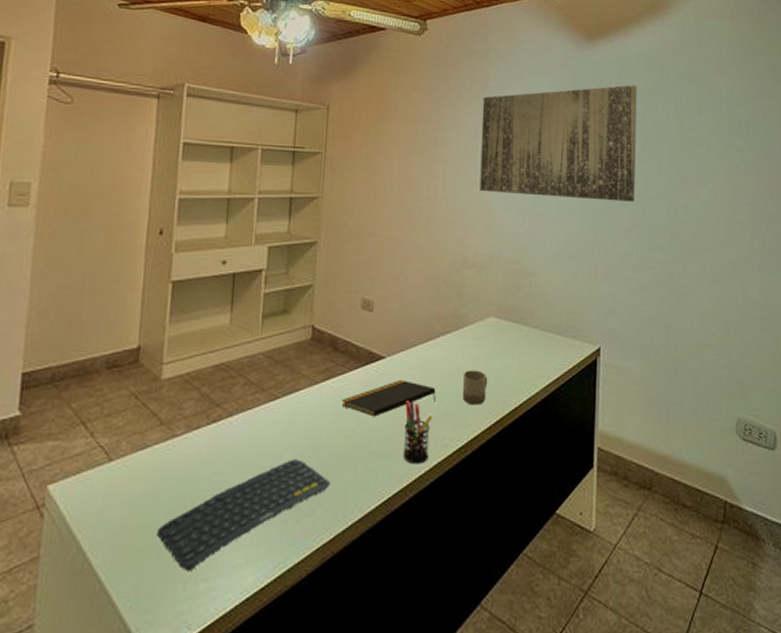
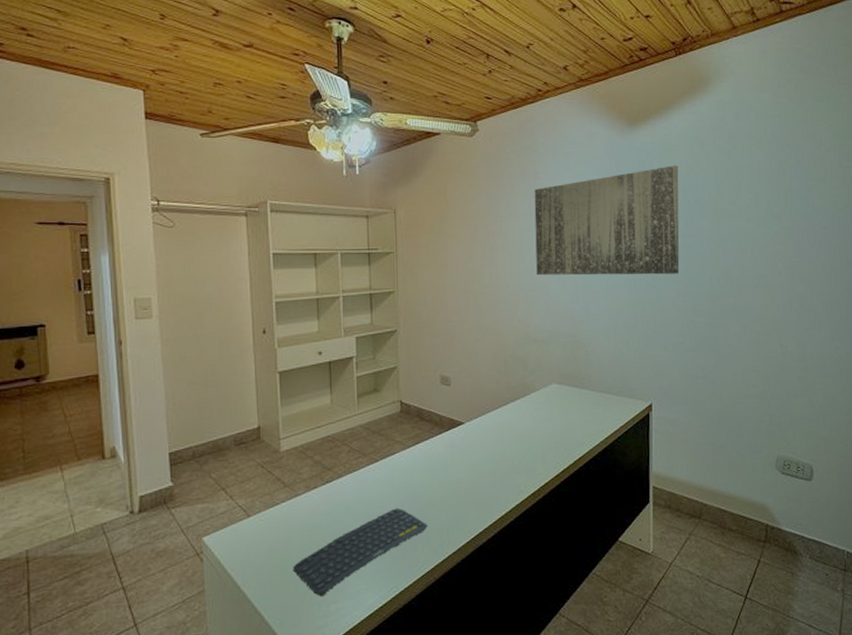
notepad: present [341,379,436,417] -> none [430,440,510,472]
pen holder: present [403,401,432,464] -> none [485,457,508,508]
cup: present [462,370,488,405] -> none [532,429,554,458]

